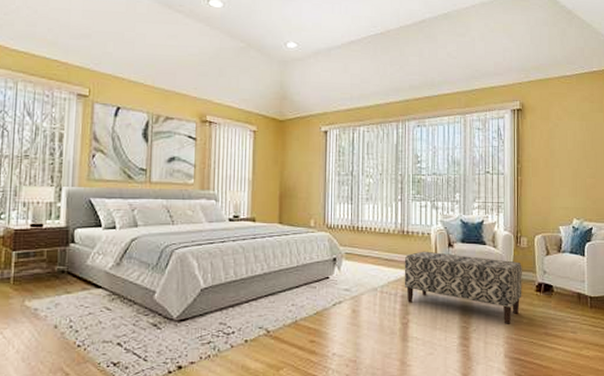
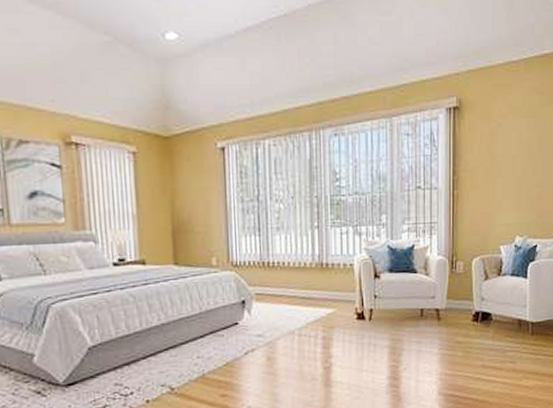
bench: present [404,251,522,324] -> none [324,284,457,359]

